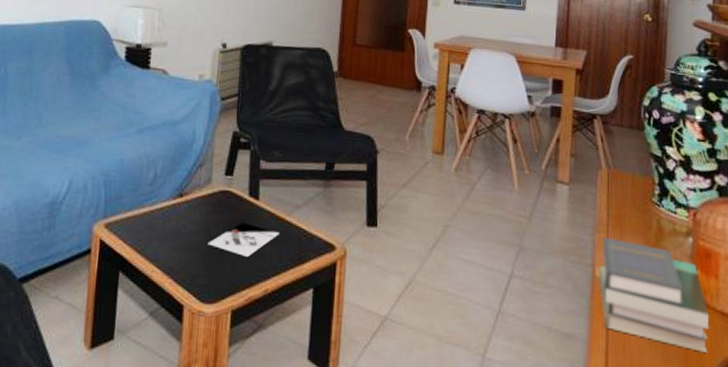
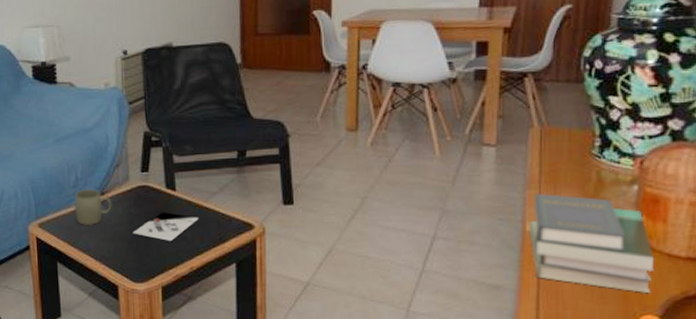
mug: none [147,188,190,232] -> present [73,188,112,226]

